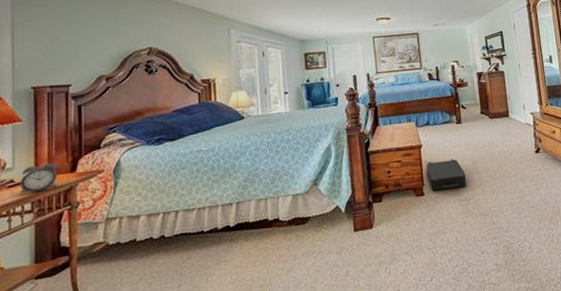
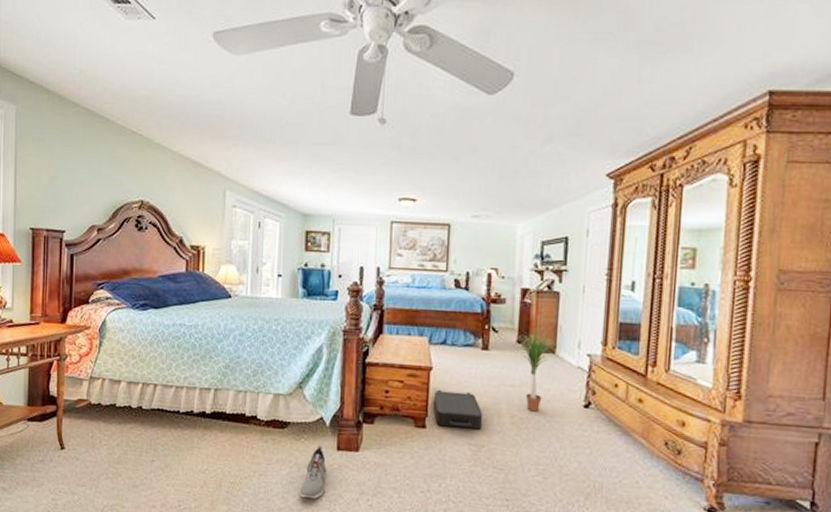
alarm clock: present [18,163,58,196] -> none [16,309,50,337]
athletic shoe: none [326,231,349,283] -> present [300,446,327,500]
potted plant: none [476,99,515,164] -> present [509,327,564,412]

